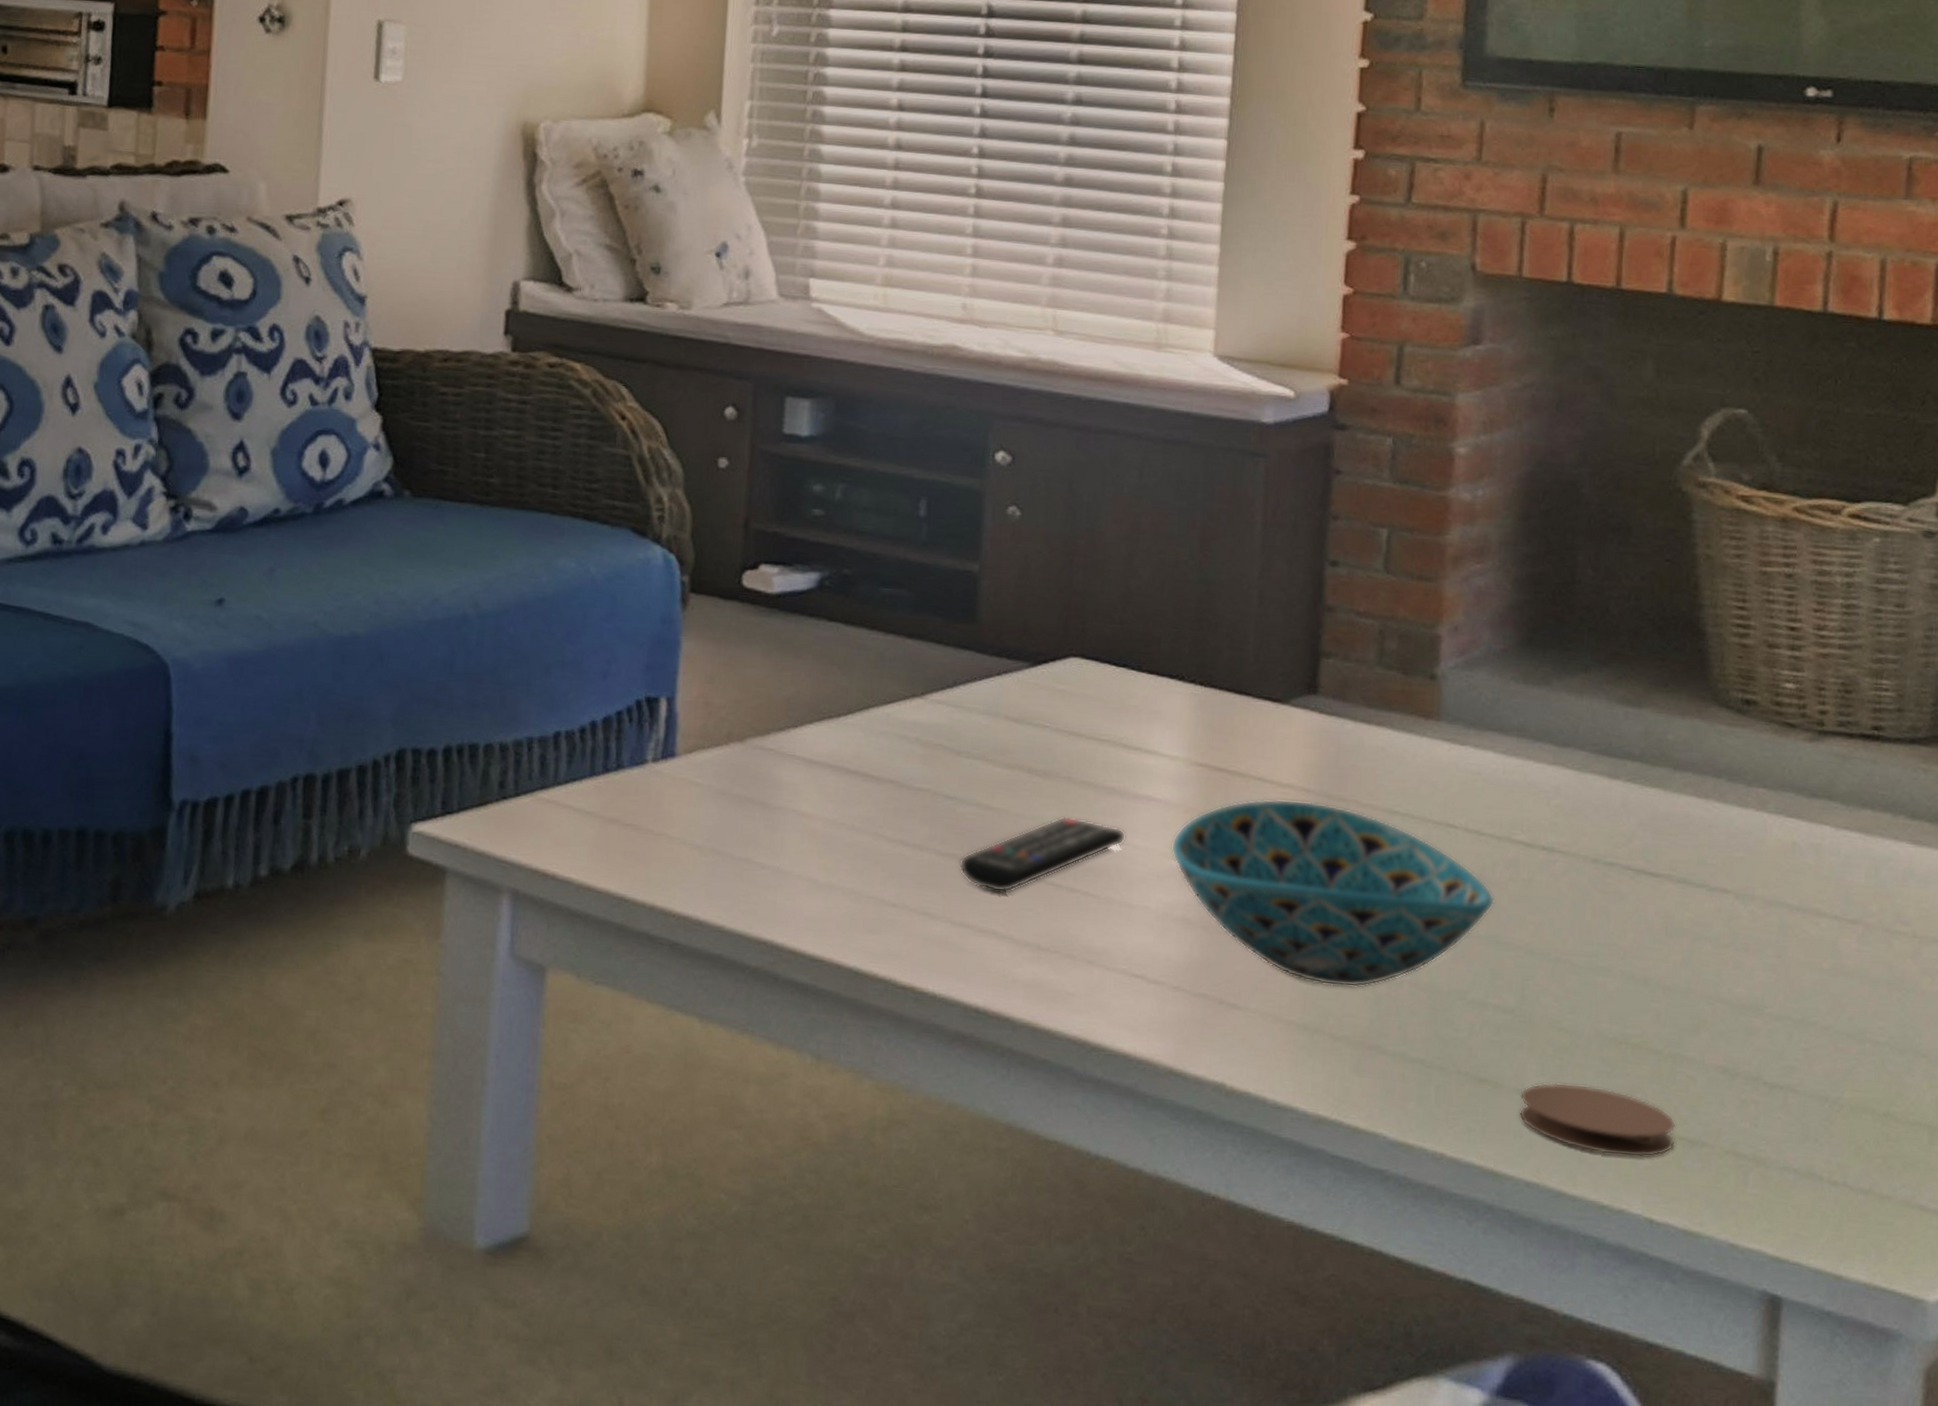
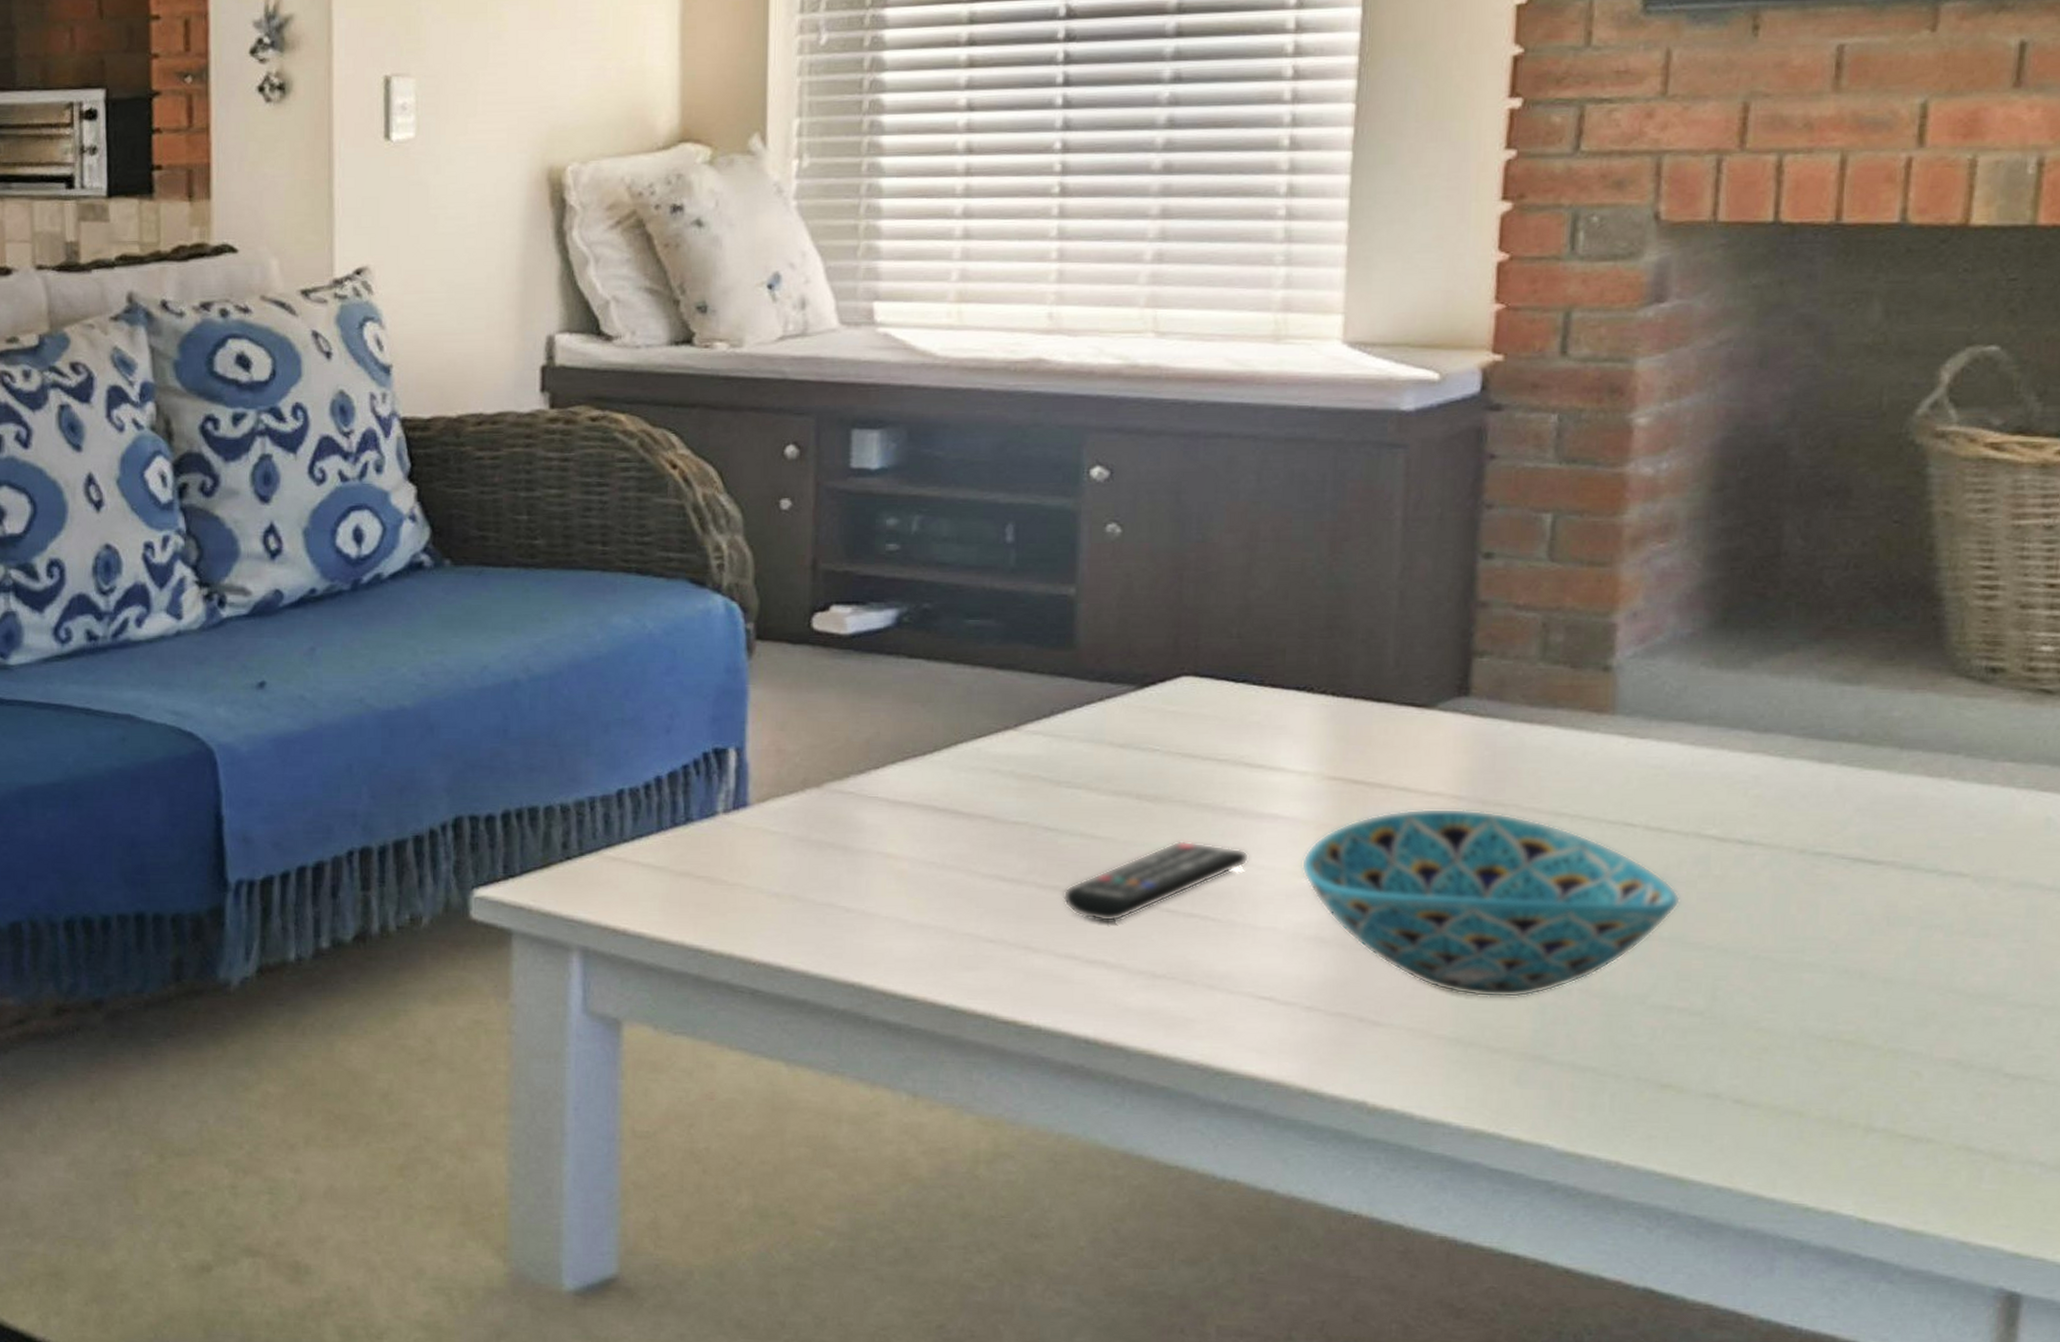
coaster: present [1518,1082,1676,1158] -> none [1708,1084,1897,1158]

